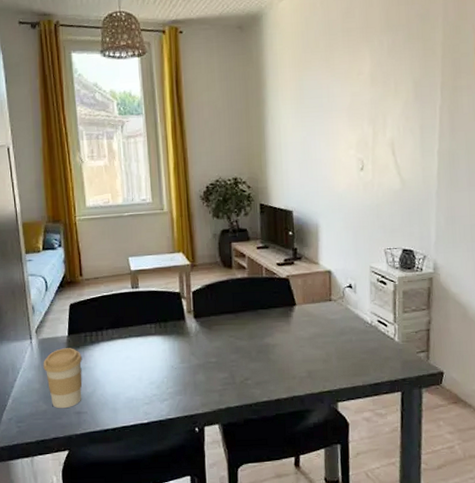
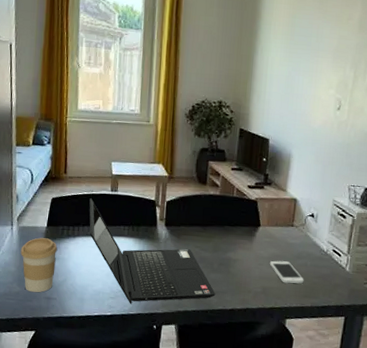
laptop computer: none [110,299,258,407] -> present [89,198,216,304]
smartphone: none [311,339,351,364] -> present [269,260,304,284]

